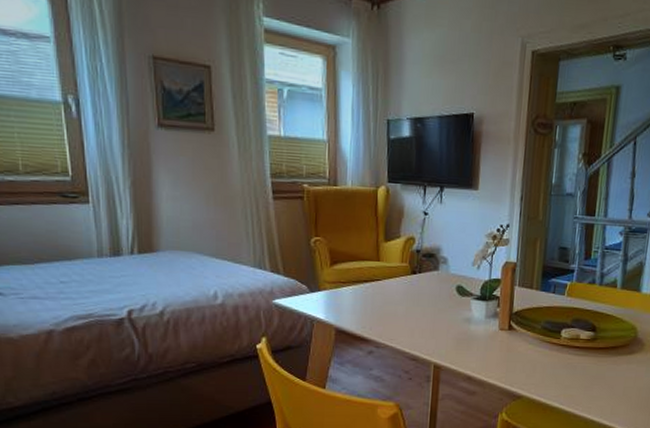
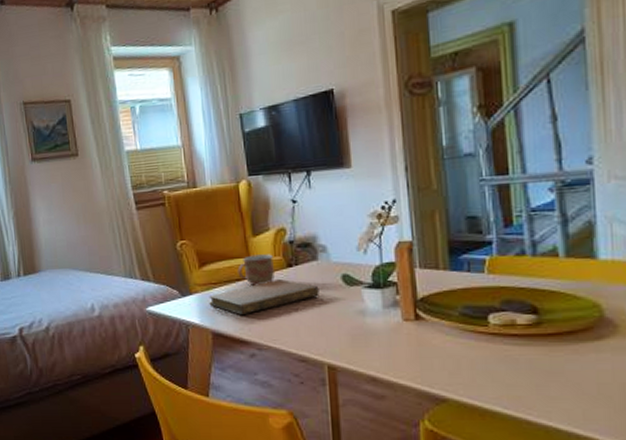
notebook: none [336,284,436,314] -> present [209,279,319,315]
mug: none [366,259,400,288] -> present [237,254,275,285]

